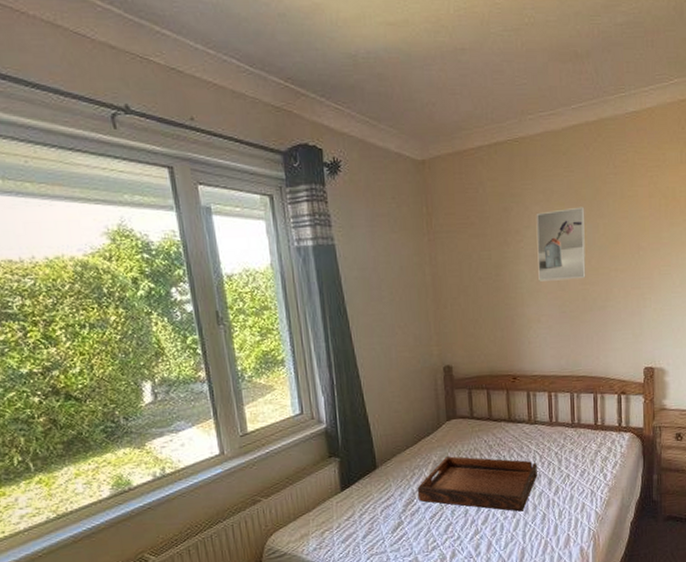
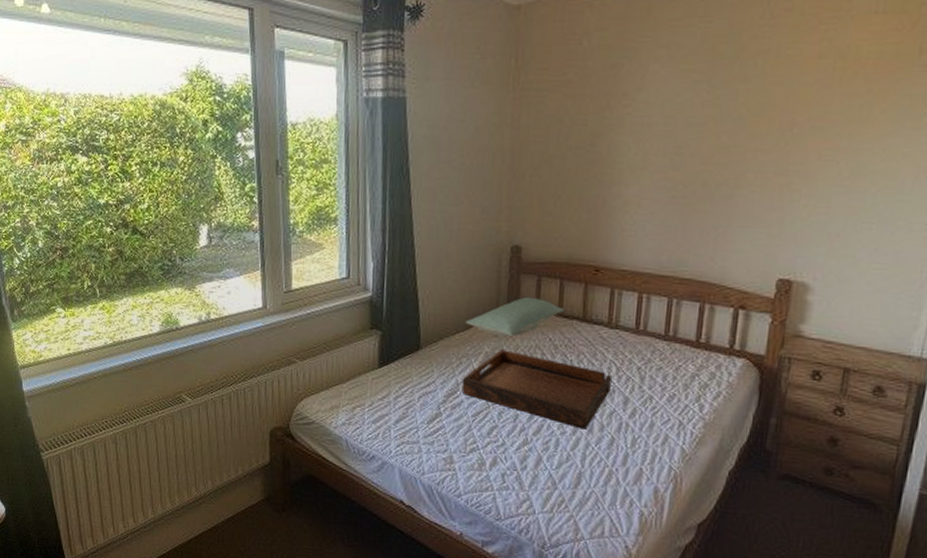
pillow: none [413,407,493,446] -> present [465,296,565,338]
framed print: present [536,206,586,281] -> none [645,66,722,158]

